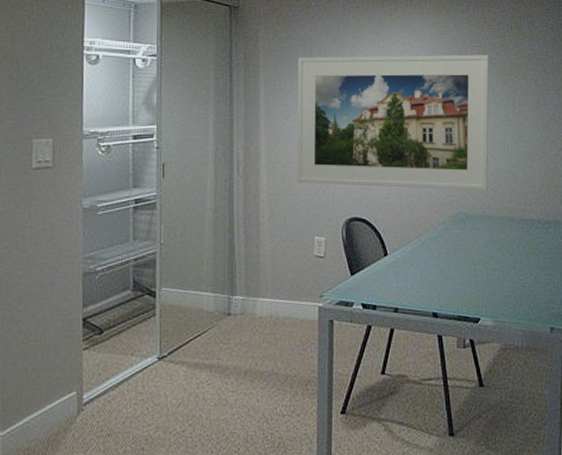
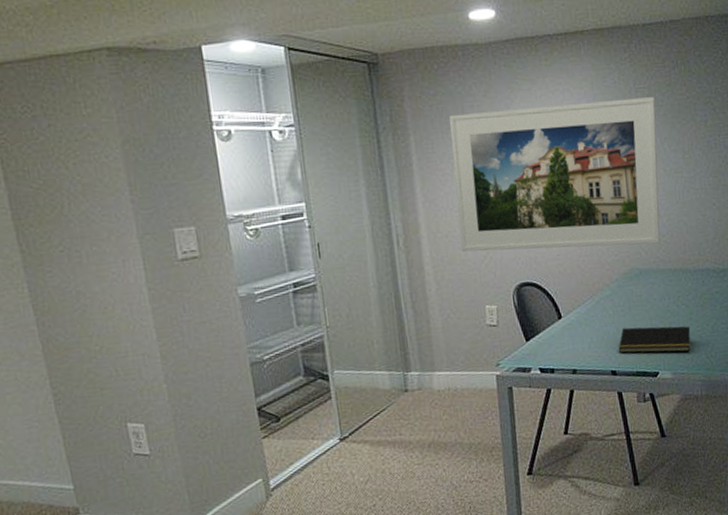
notepad: none [441,270,514,300] -> present [618,326,691,353]

